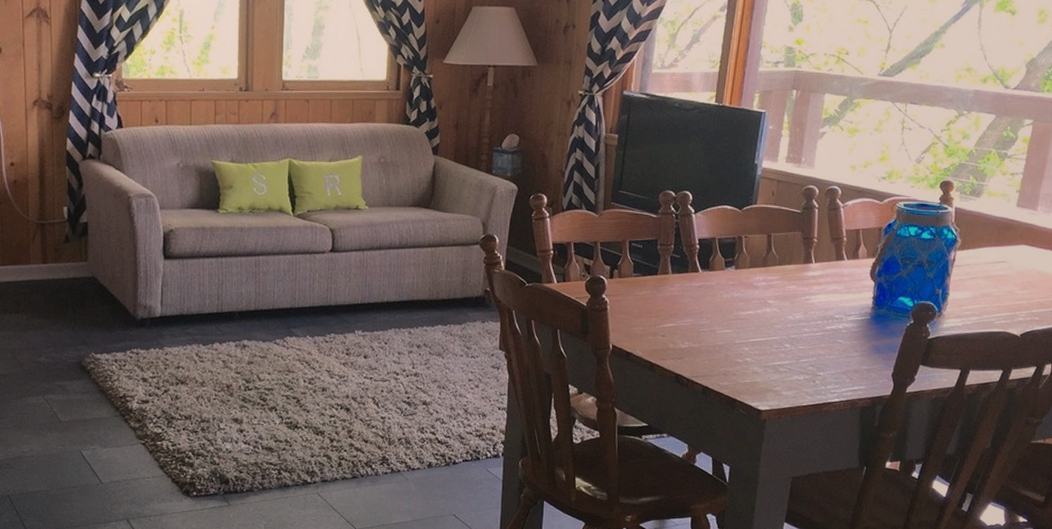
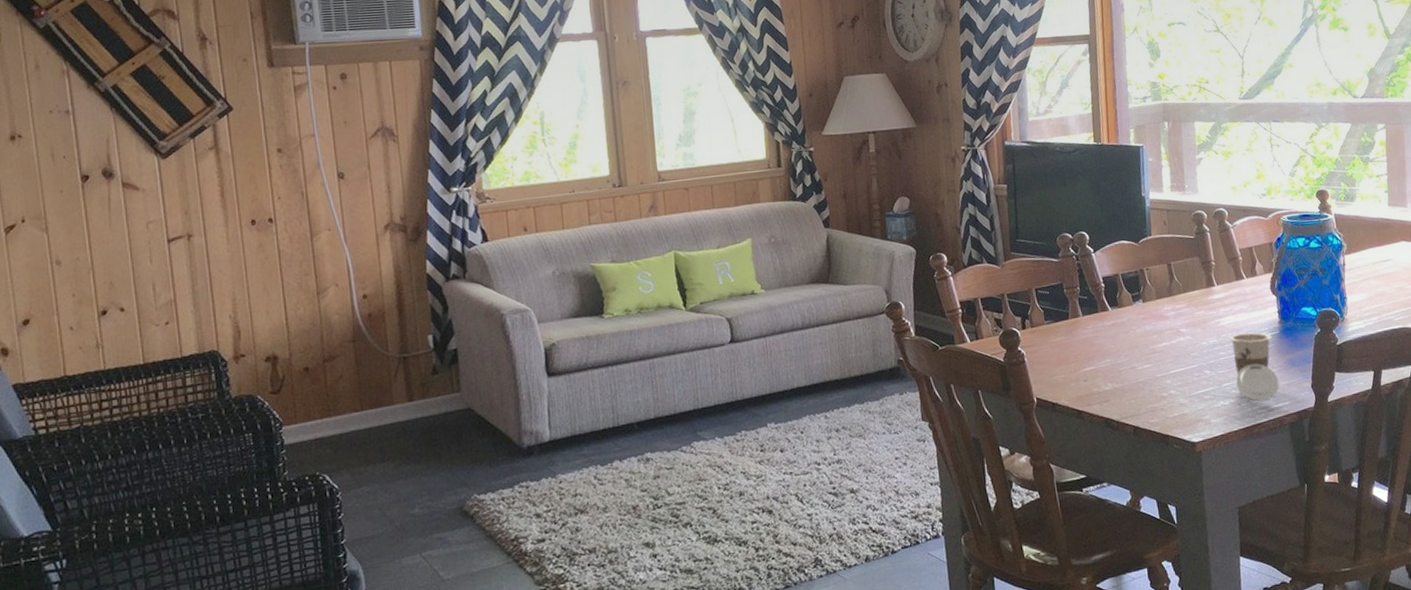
cup: none [814,313,862,382] -> present [1229,332,1280,402]

